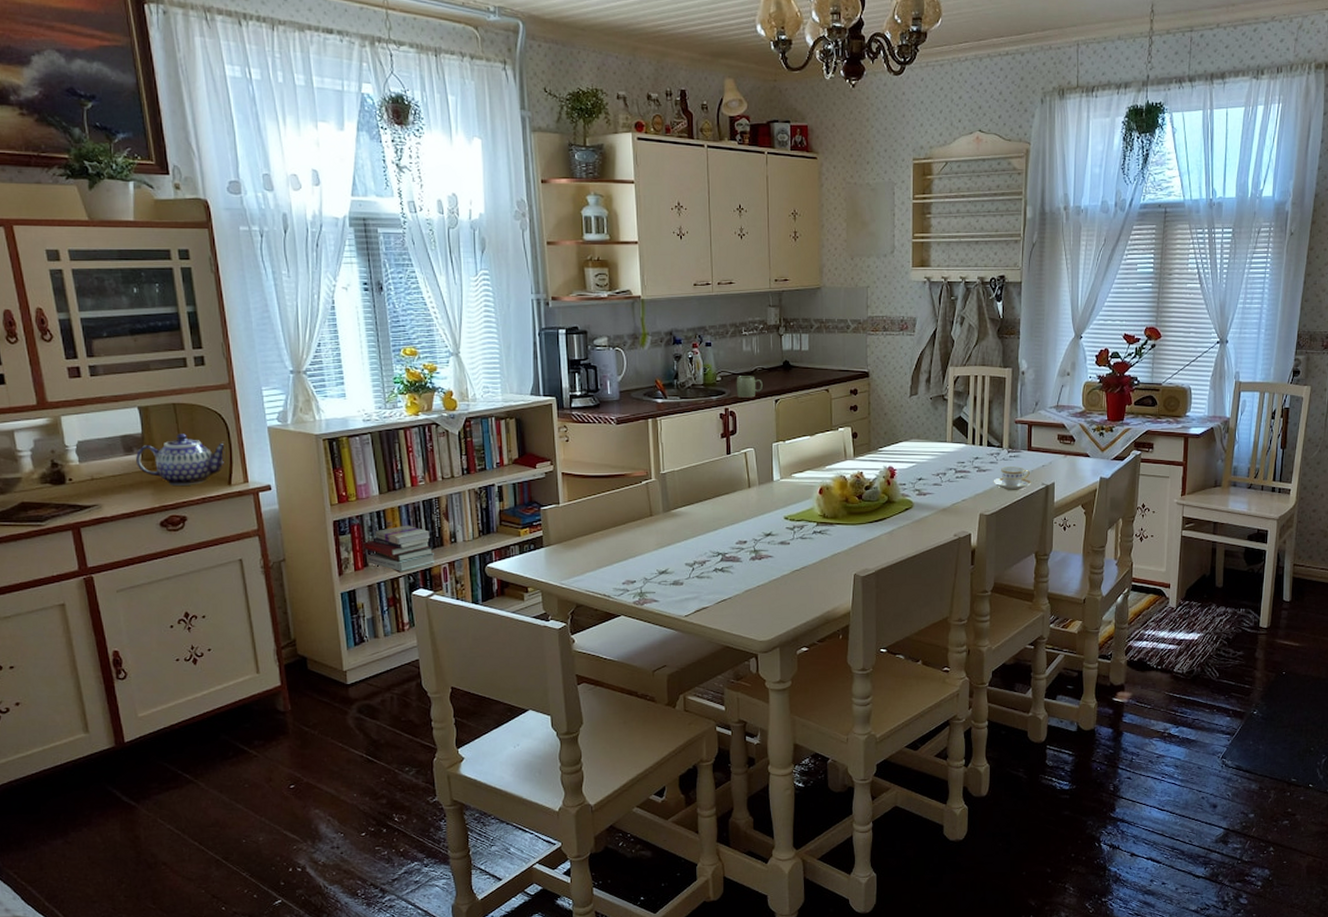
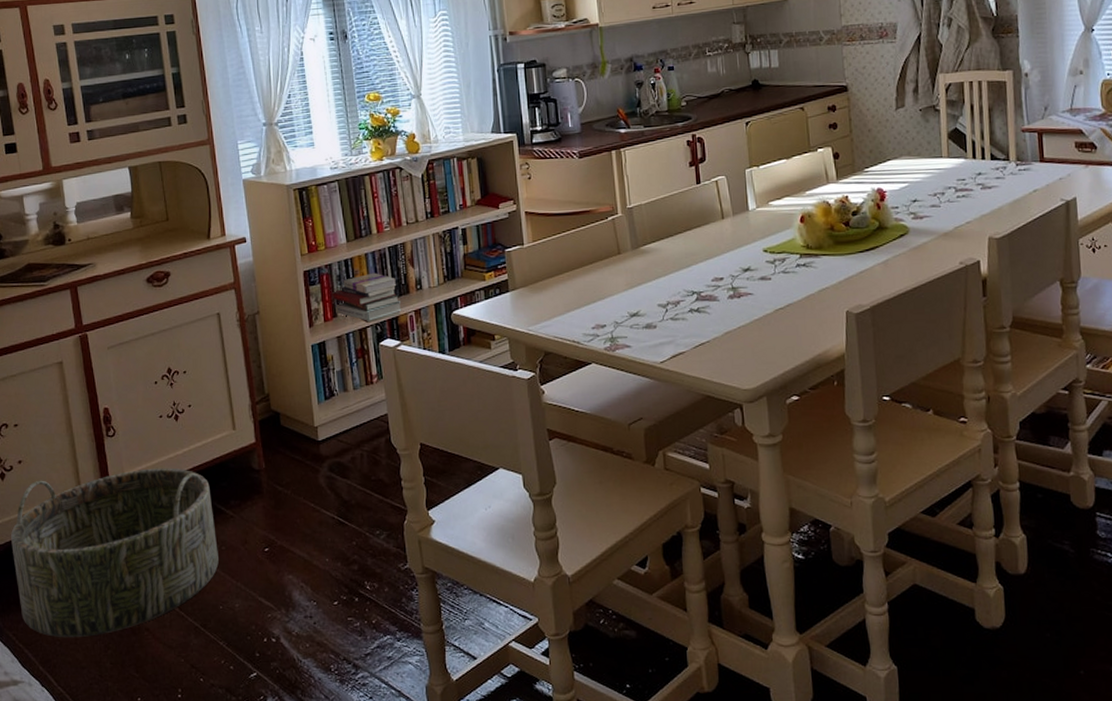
basket: none [8,710,241,875] -> present [10,468,219,638]
teapot: present [136,434,226,485] -> none [126,190,205,242]
mug: present [736,376,763,398] -> none [702,98,731,123]
teacup: present [993,467,1032,491] -> none [1001,181,1049,210]

